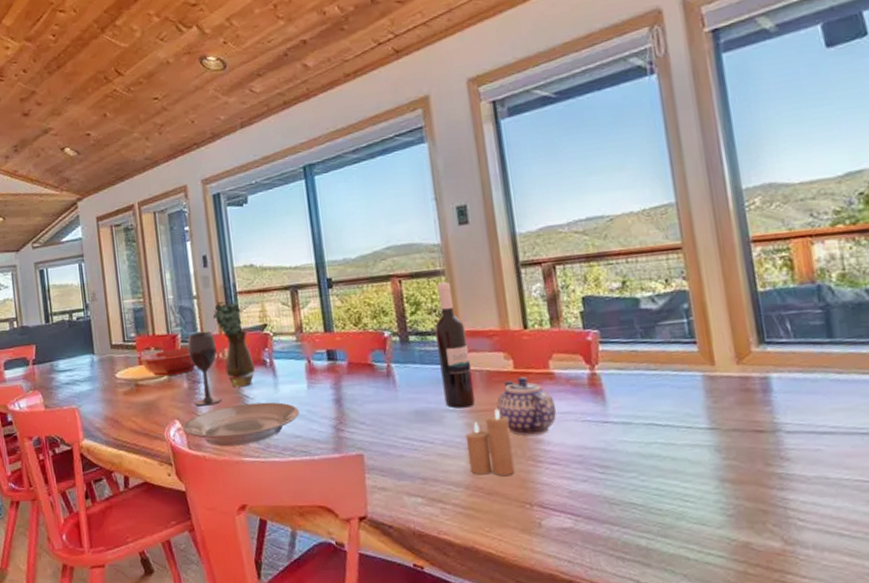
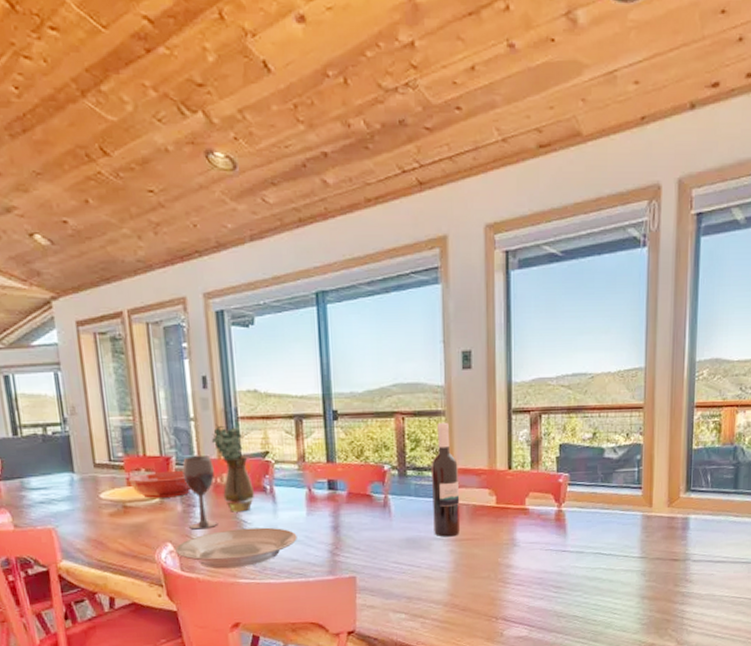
candle: present [465,408,515,477] -> none [448,538,487,596]
teapot: present [497,377,556,436] -> none [478,511,526,561]

